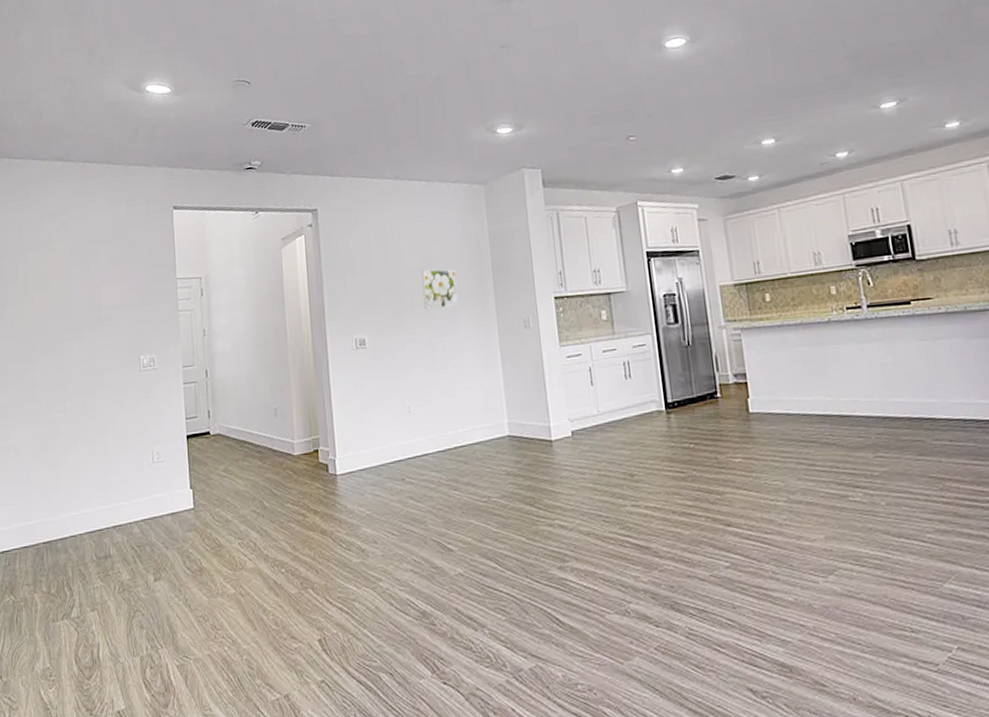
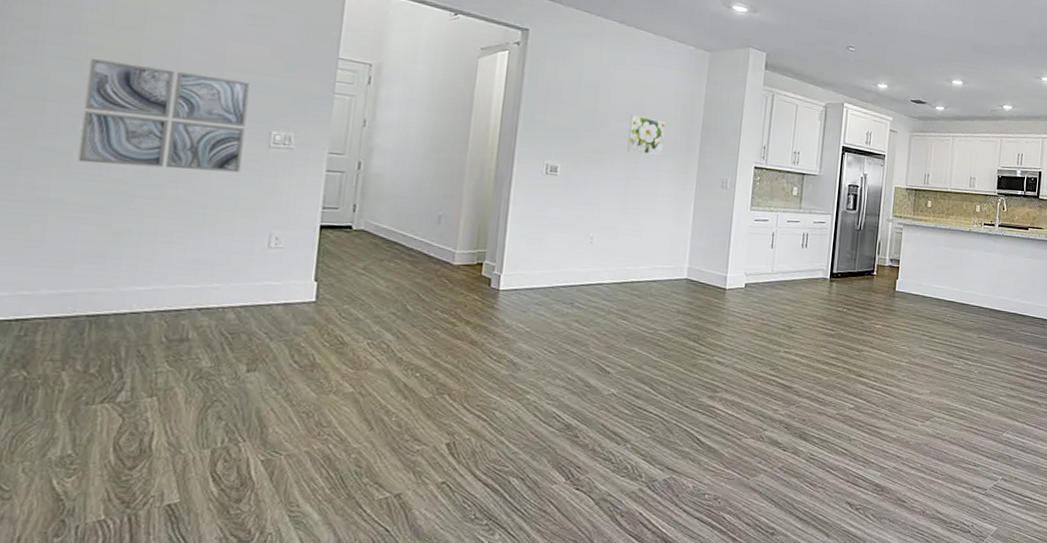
wall art: none [19,316,124,412] -> present [77,58,251,173]

